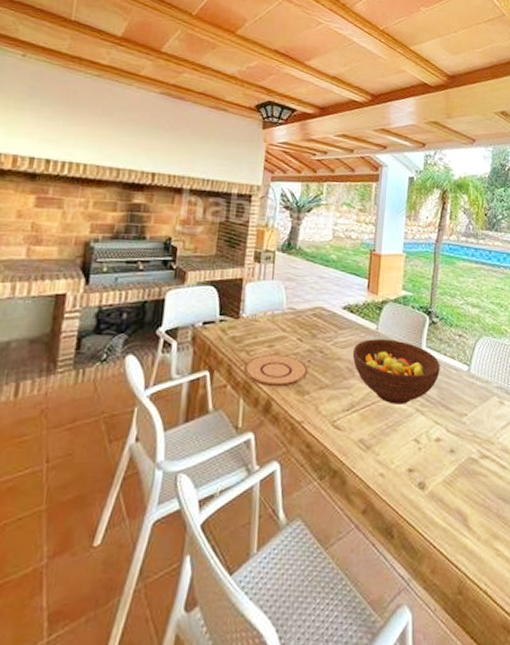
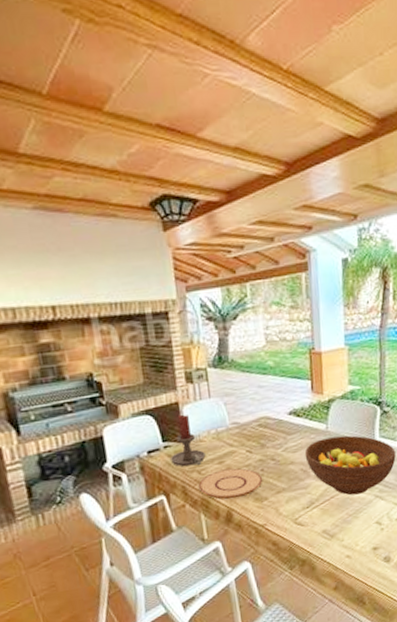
candle holder: none [223,291,258,345] -> present [171,414,206,467]

